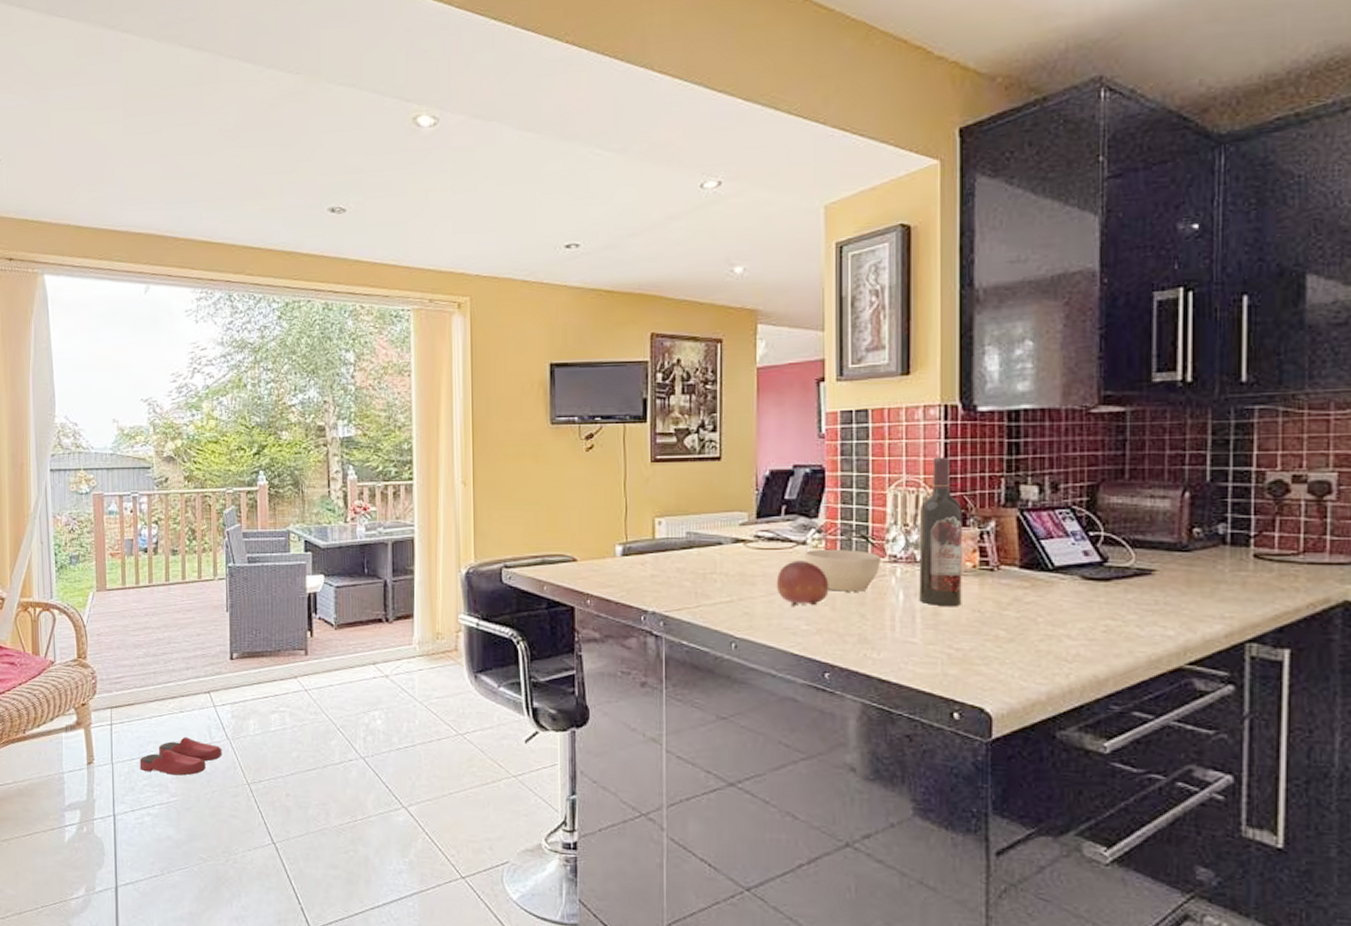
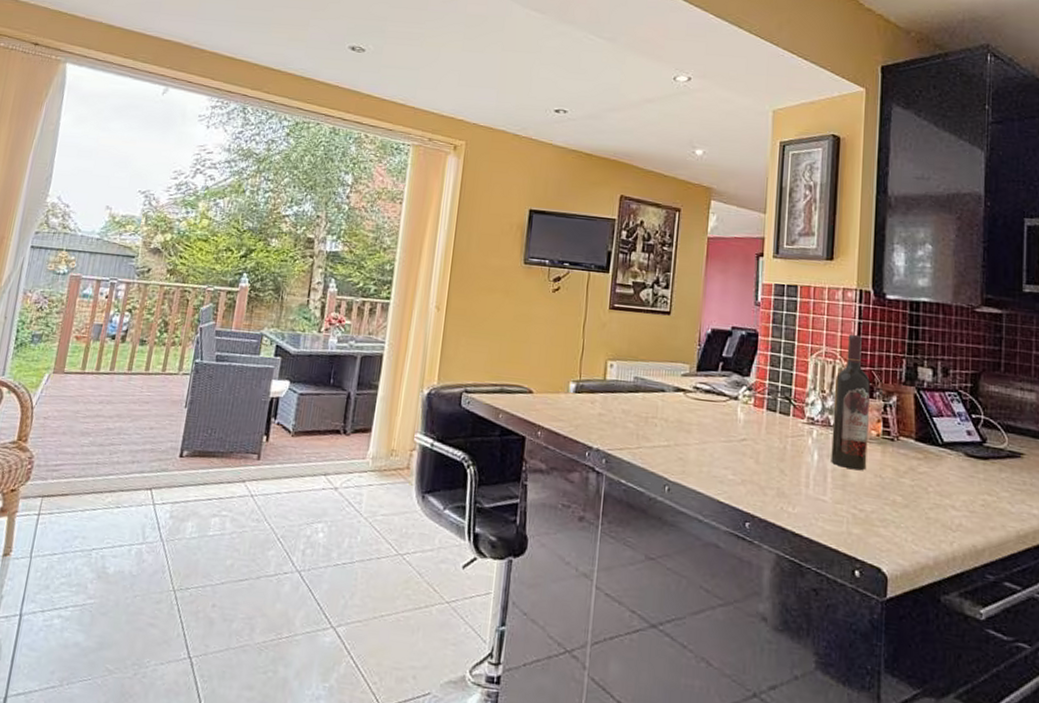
slippers: present [139,737,222,776] -> none [60,534,154,576]
fruit: present [776,560,829,607] -> none [709,413,755,458]
bowl: present [805,548,880,592] -> none [735,405,800,449]

